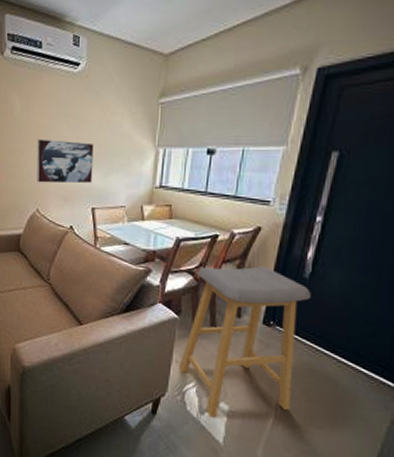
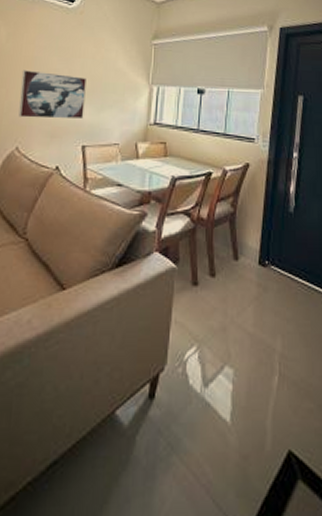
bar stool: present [179,266,311,418] -> none [179,203,297,388]

